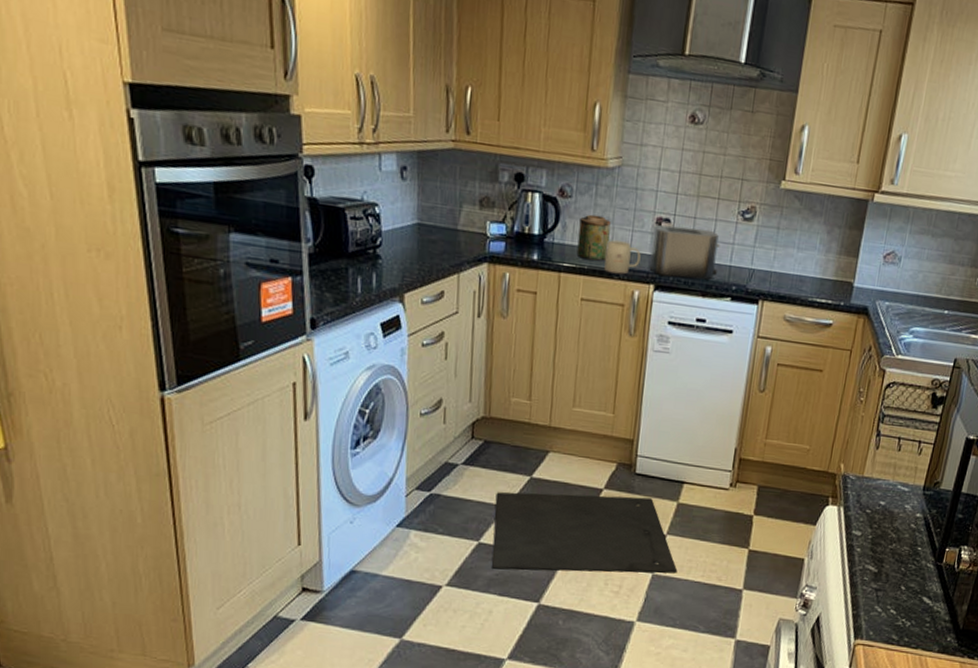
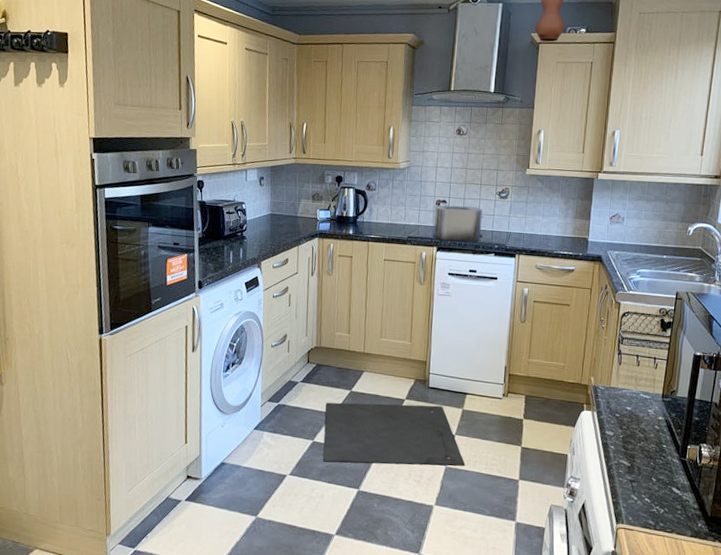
canister: present [576,214,611,262] -> none [380,201,404,233]
mug: present [604,240,641,275] -> none [399,217,426,241]

